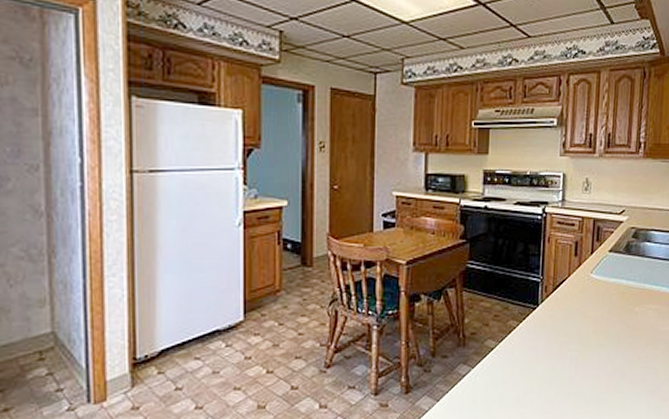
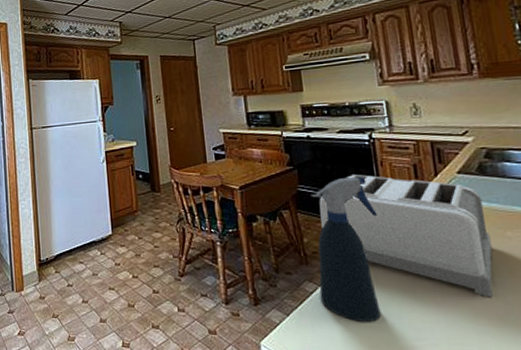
spray bottle: none [471,252,536,401] -> present [311,176,381,322]
toaster: none [484,251,623,369] -> present [319,174,493,298]

